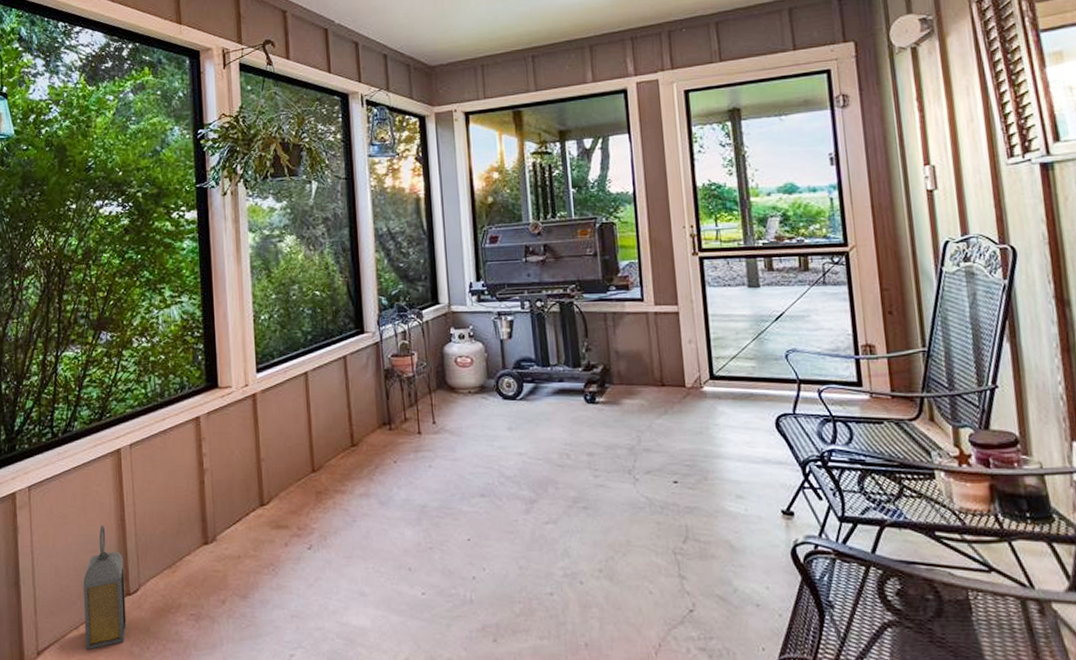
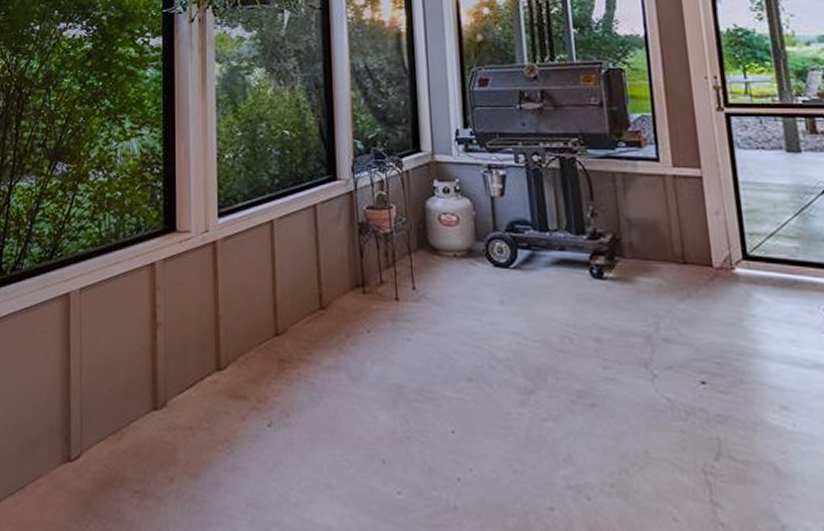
lantern: present [83,525,126,651] -> none [20,377,67,523]

